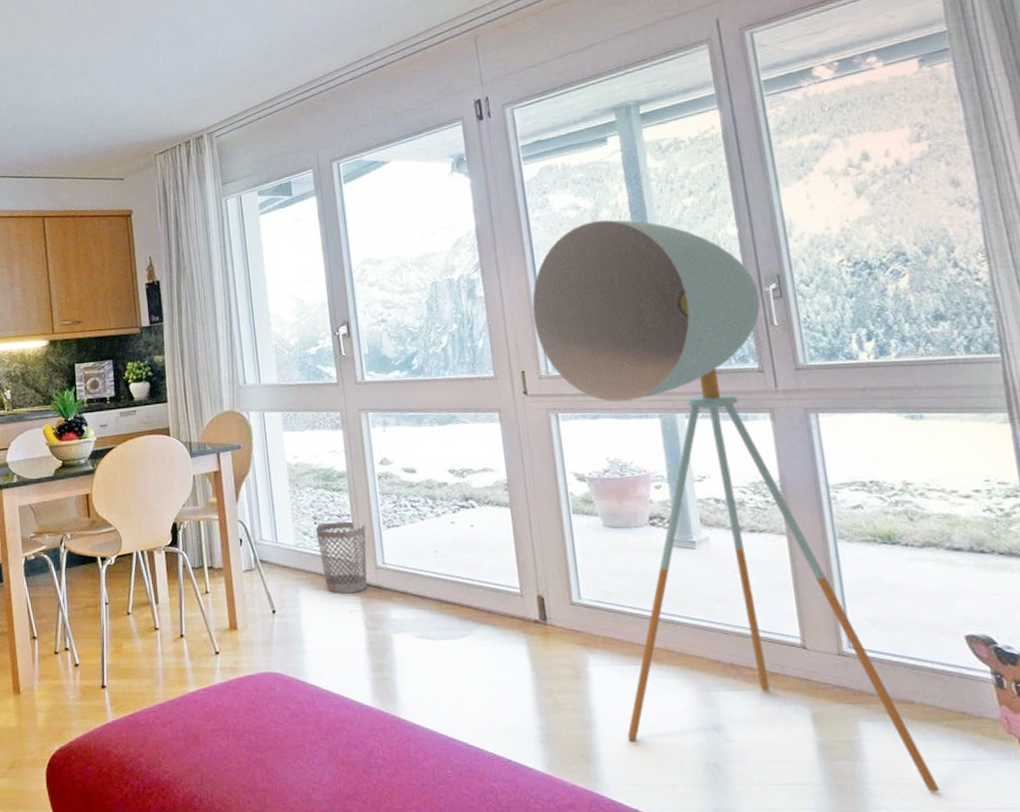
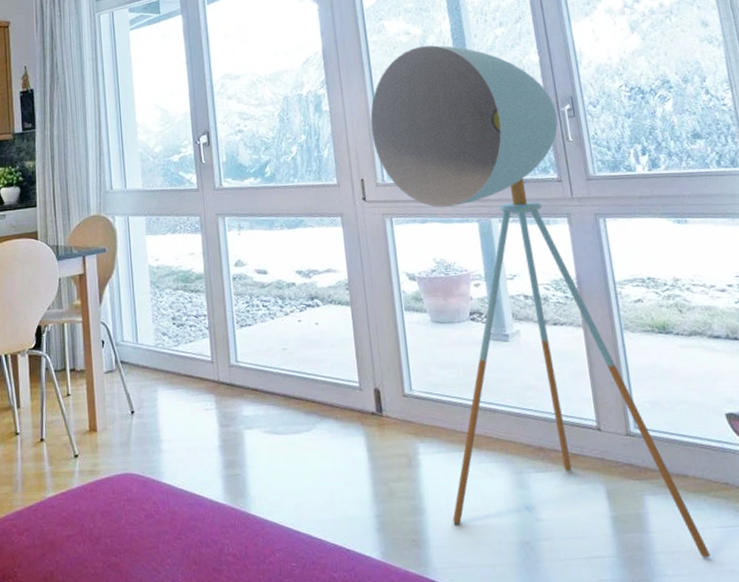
wastebasket: present [316,521,368,594] -> none [174,321,222,393]

